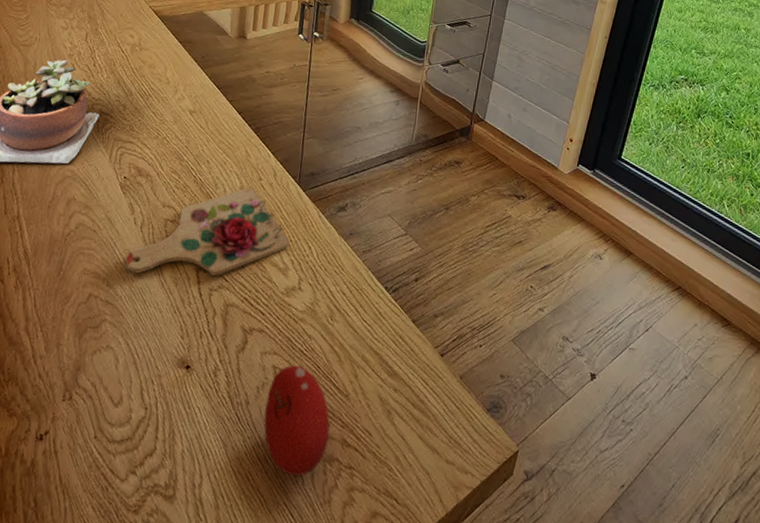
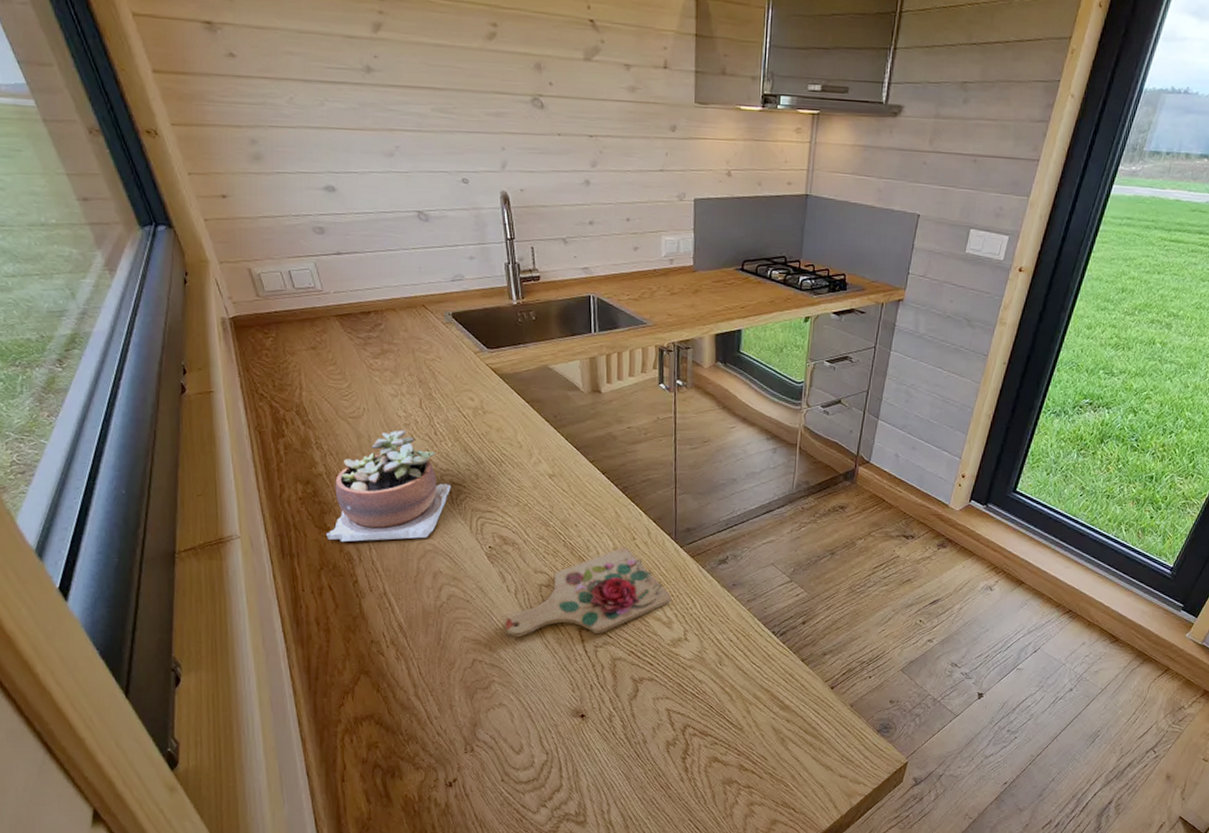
fruit: present [264,365,330,476] -> none [663,706,726,797]

